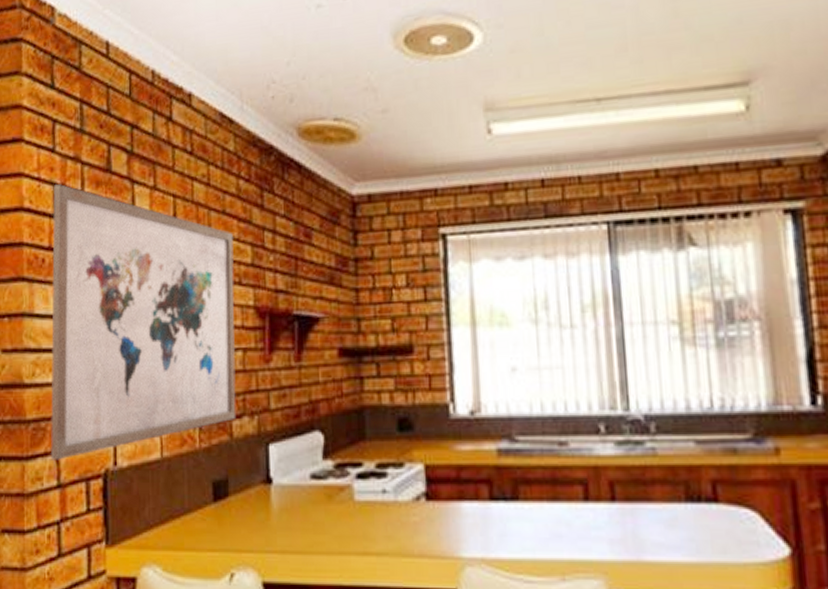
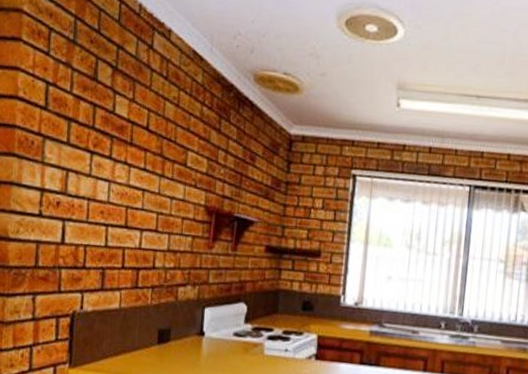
wall art: present [51,184,237,460] -> none [28,82,194,300]

